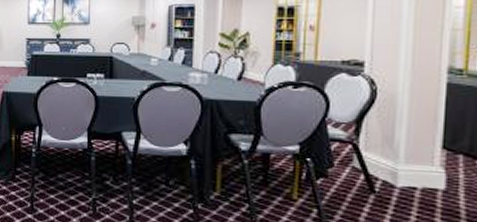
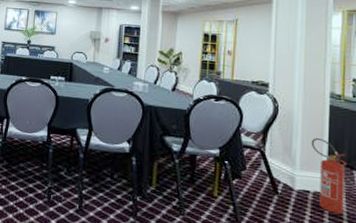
fire extinguisher: none [420,124,469,213] -> present [311,138,348,214]

